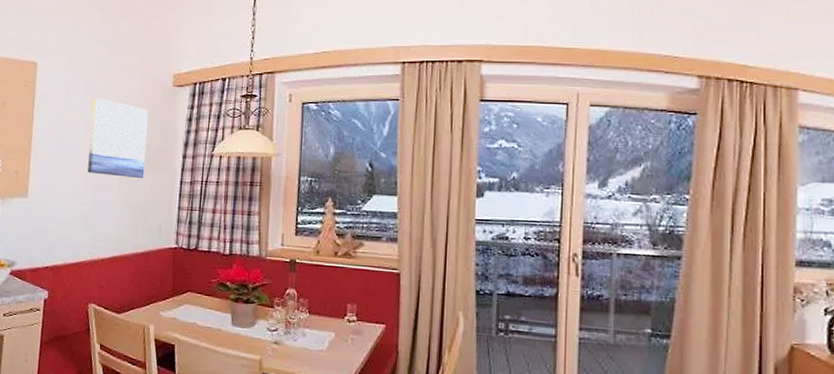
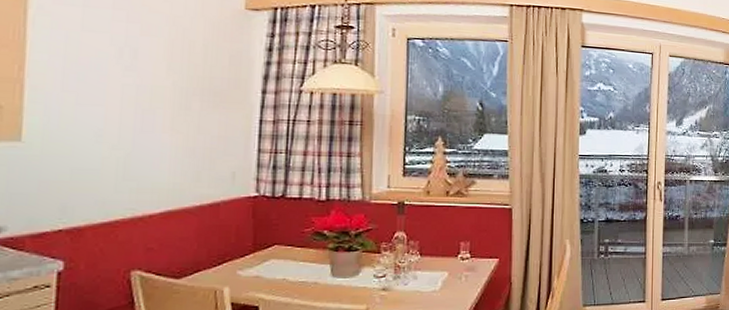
wall art: present [87,97,148,179] -> none [122,14,212,117]

